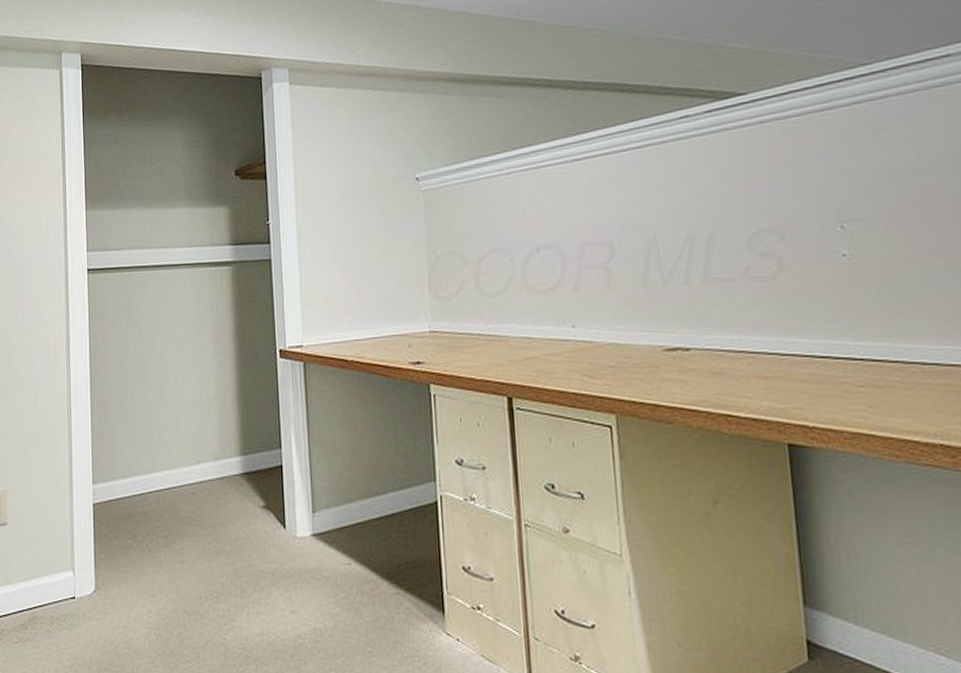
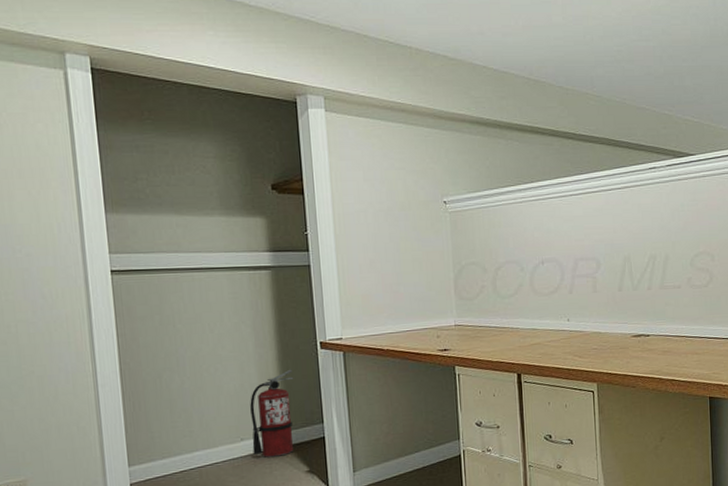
fire extinguisher: none [207,381,252,485] -> present [250,369,294,457]

